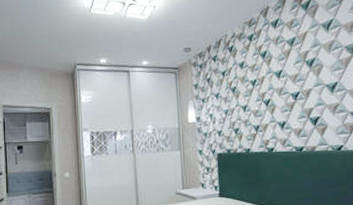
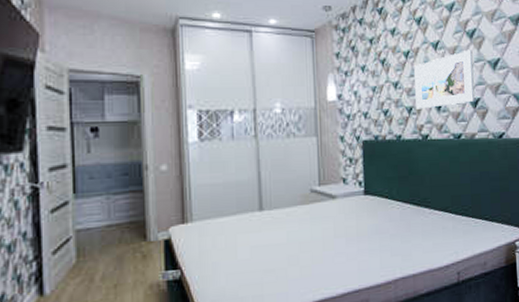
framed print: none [259,76,315,127] -> present [413,49,475,109]

